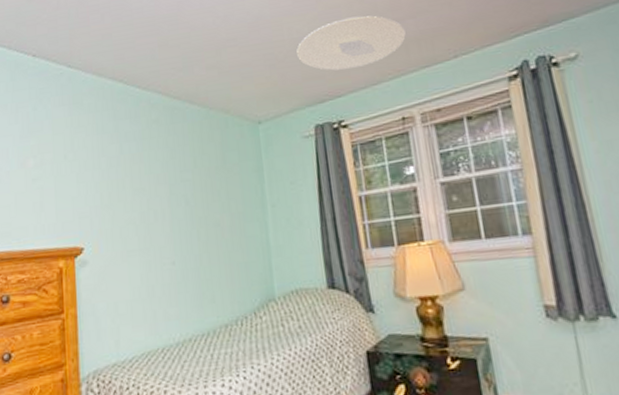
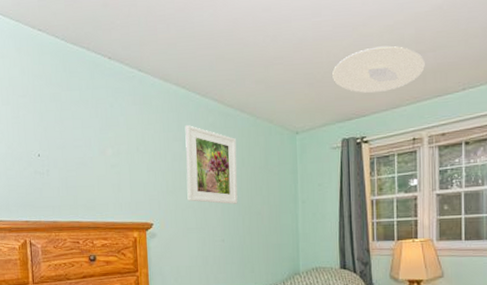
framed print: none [123,124,191,216] -> present [185,125,238,204]

